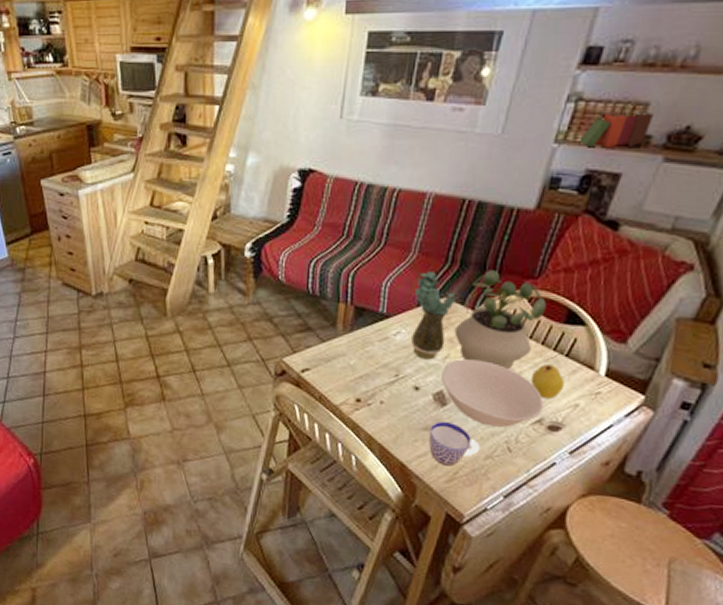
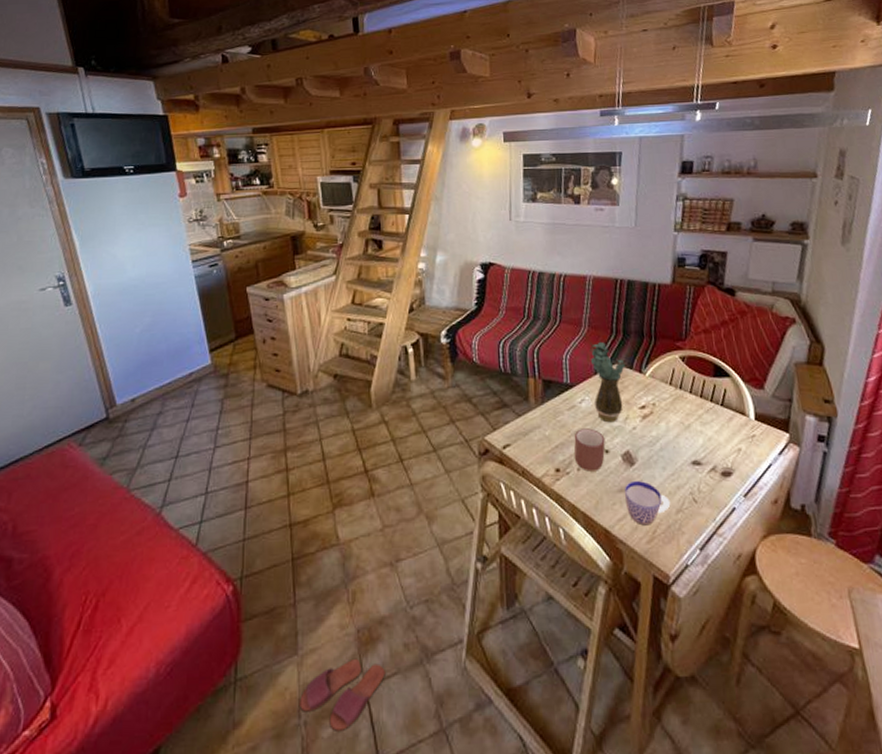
slippers: none [92,533,168,587] -> present [300,658,385,731]
mug: none [378,362,417,407] -> present [573,428,606,472]
bowl: present [441,359,544,427] -> none [625,417,714,480]
potted plant: present [454,270,546,370] -> none [629,336,697,424]
fruit: present [530,363,564,400] -> none [698,414,726,447]
books: present [579,111,653,149] -> none [692,205,738,234]

